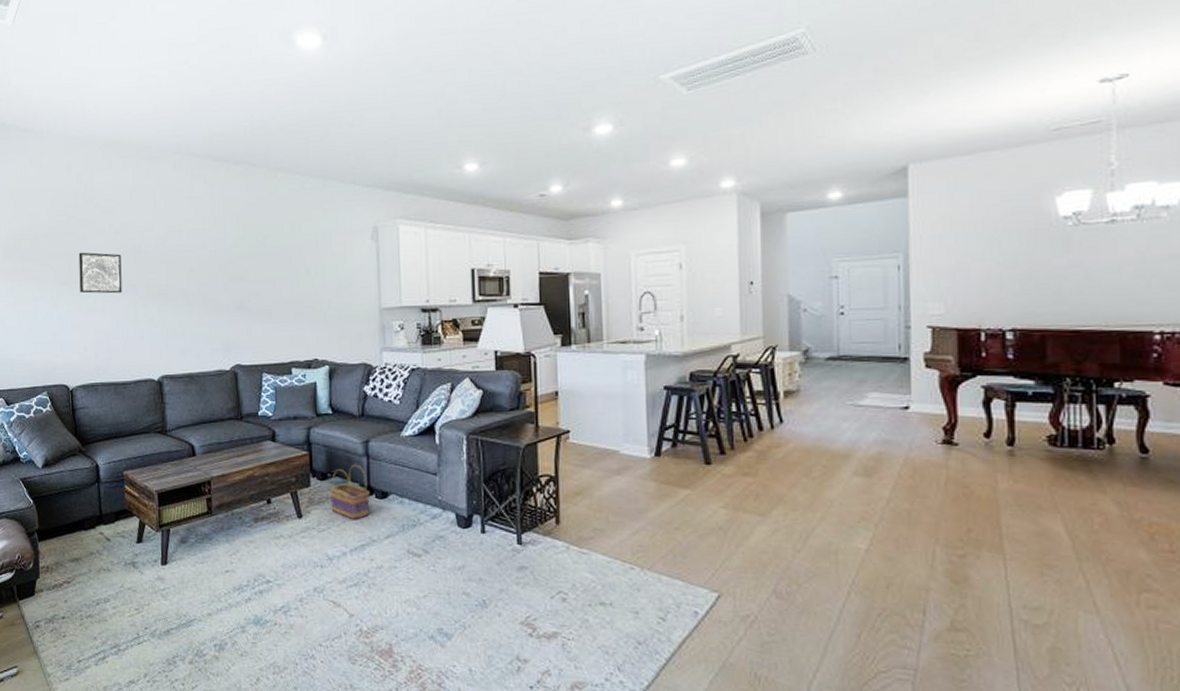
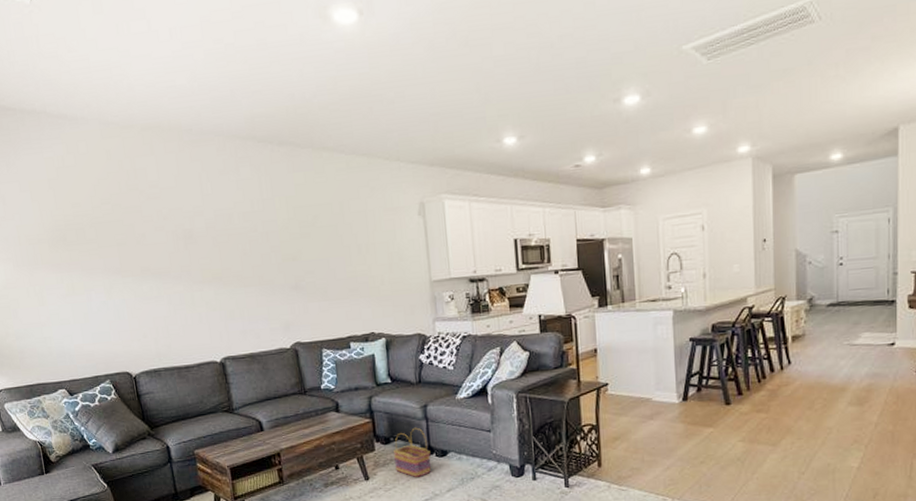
wall art: present [78,252,122,294] -> none [128,240,177,281]

